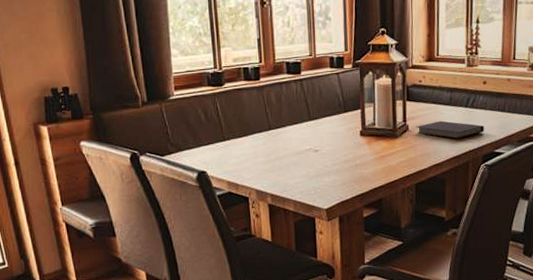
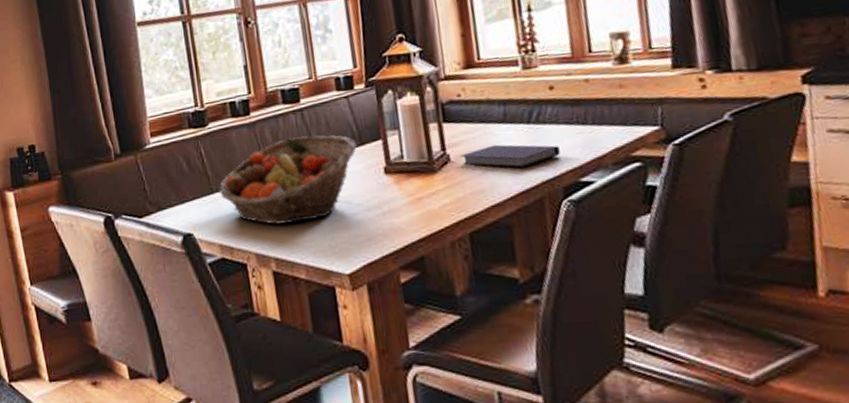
fruit basket: none [230,101,341,169] -> present [219,134,357,225]

